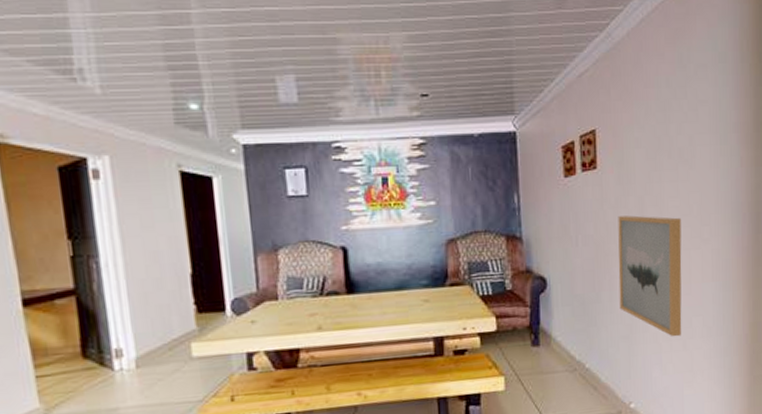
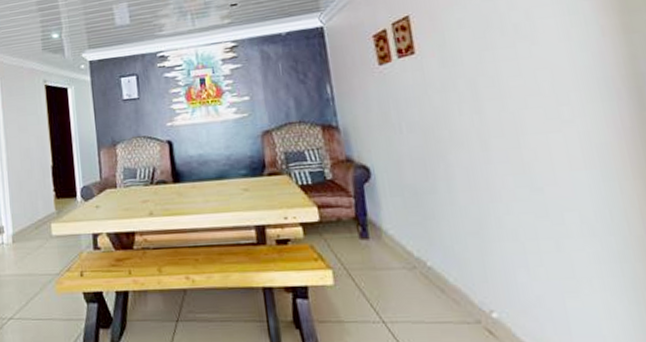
wall art: present [618,215,682,337] -> none [446,98,551,235]

